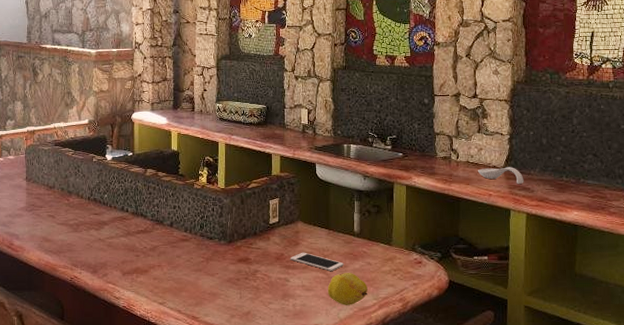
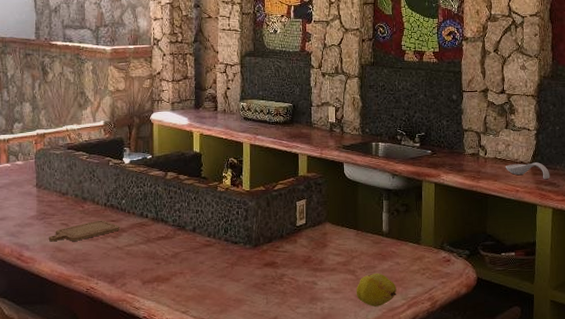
chopping board: none [36,213,102,232] -> present [48,220,119,242]
cell phone: present [290,252,344,271] -> none [317,254,372,272]

